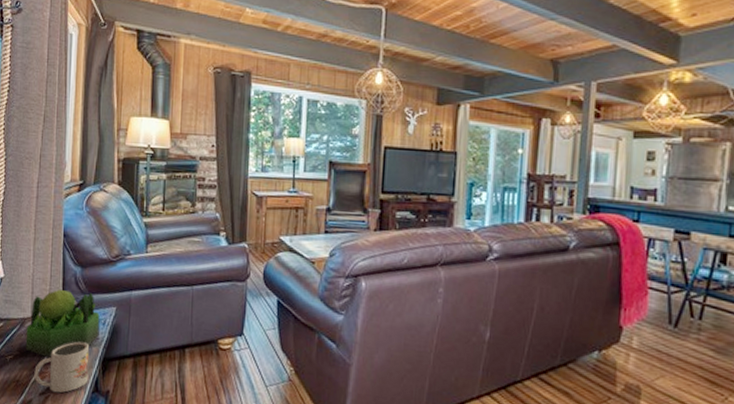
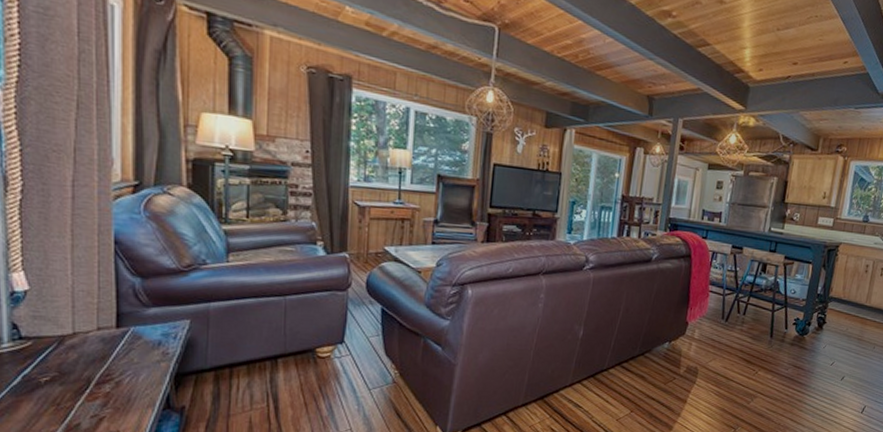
plant: present [25,289,100,357] -> none [66,302,169,376]
mug: present [34,341,90,393] -> none [82,358,157,414]

